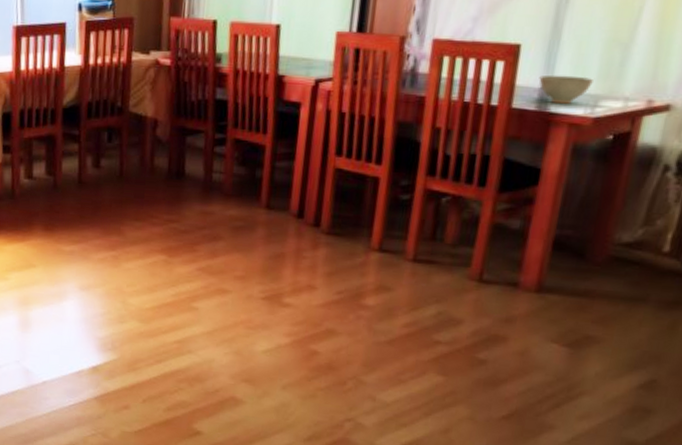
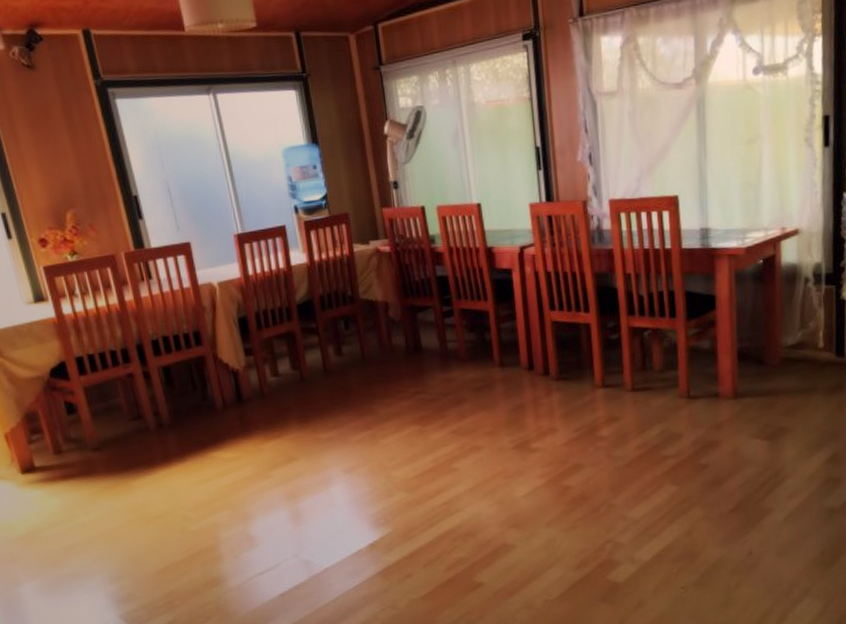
bowl: present [539,74,593,105] -> none [698,215,739,241]

